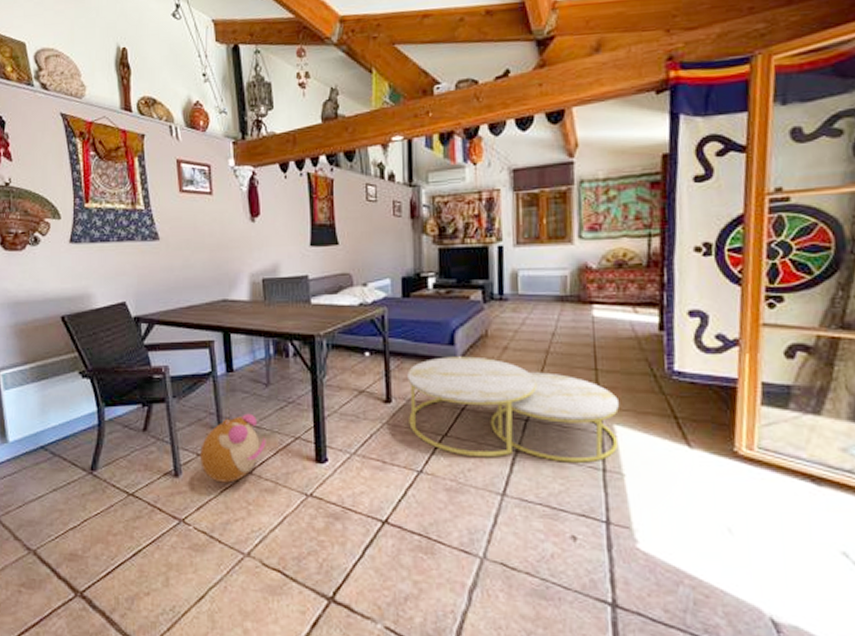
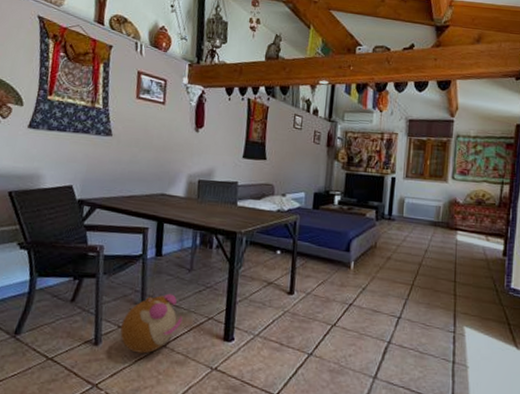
coffee table: present [407,356,619,463] -> none [306,260,469,356]

